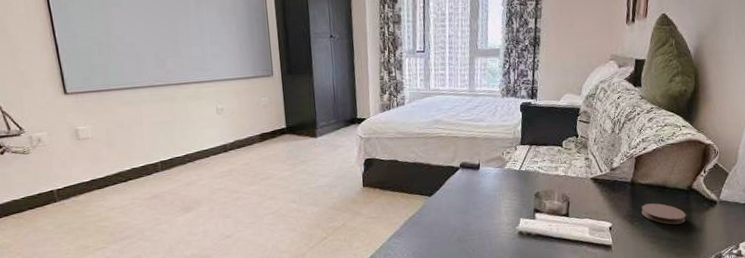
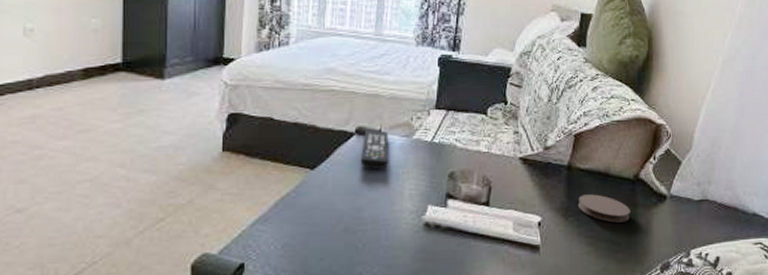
remote control: none [466,164,488,194] -> present [361,129,389,169]

